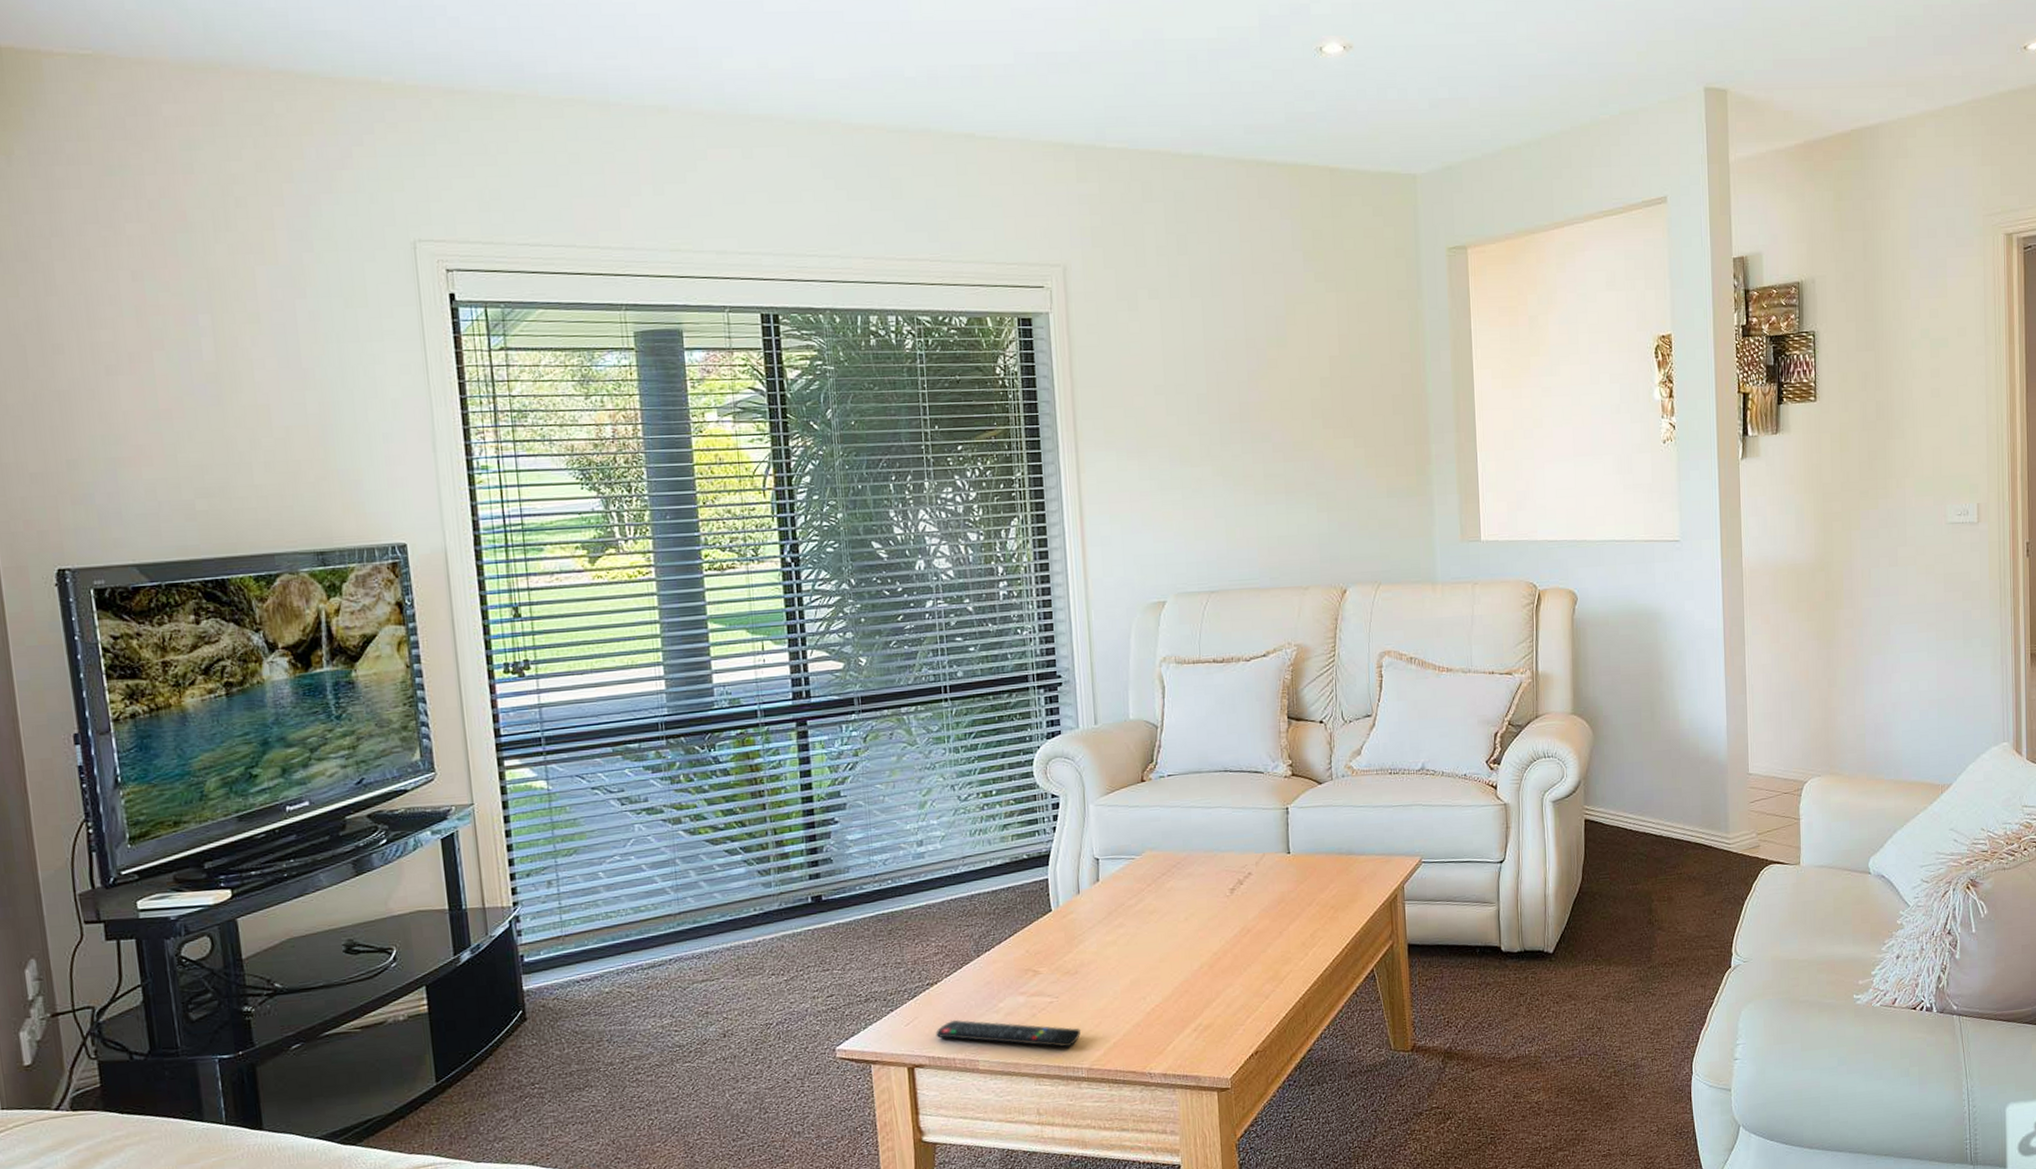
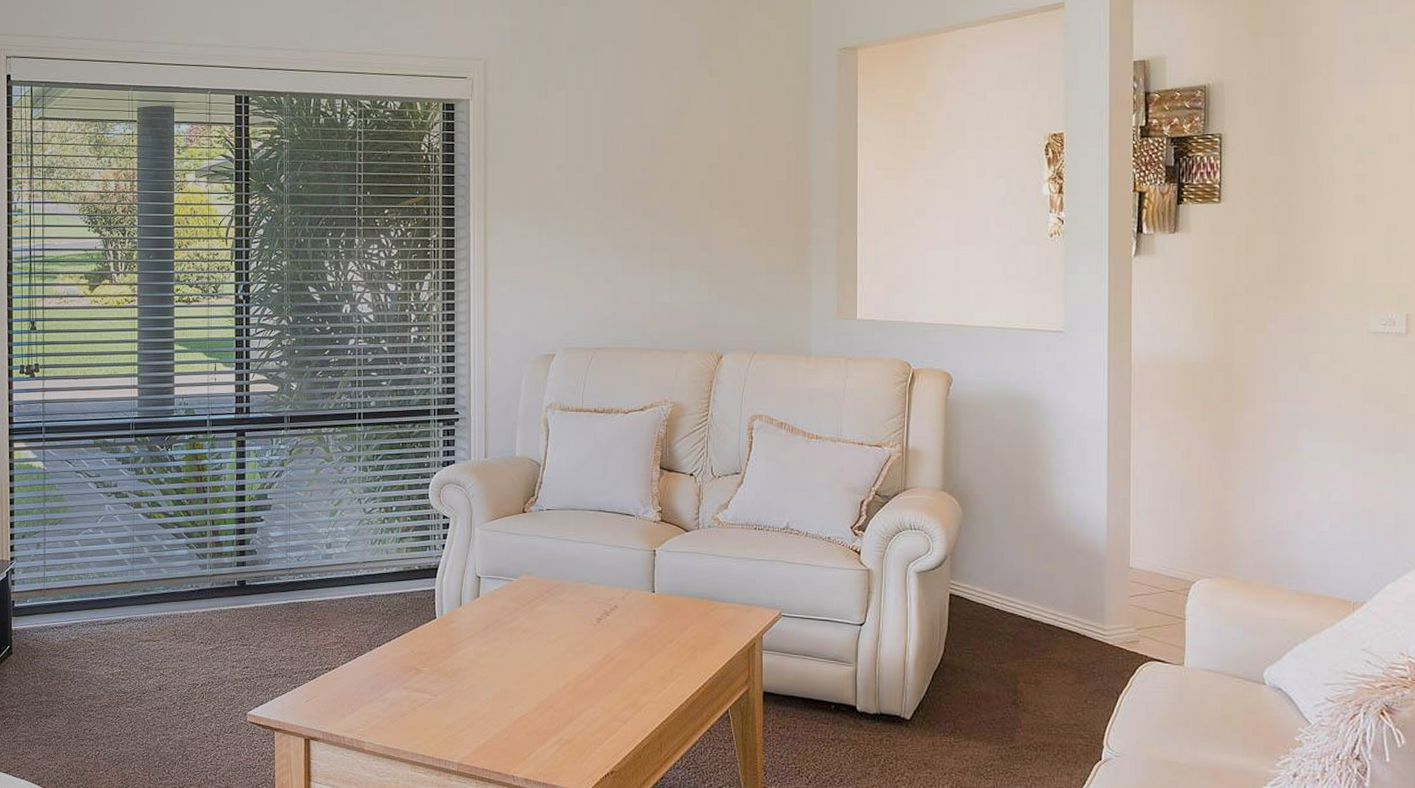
remote control: present [936,1019,1080,1048] -> none [330,702,454,742]

